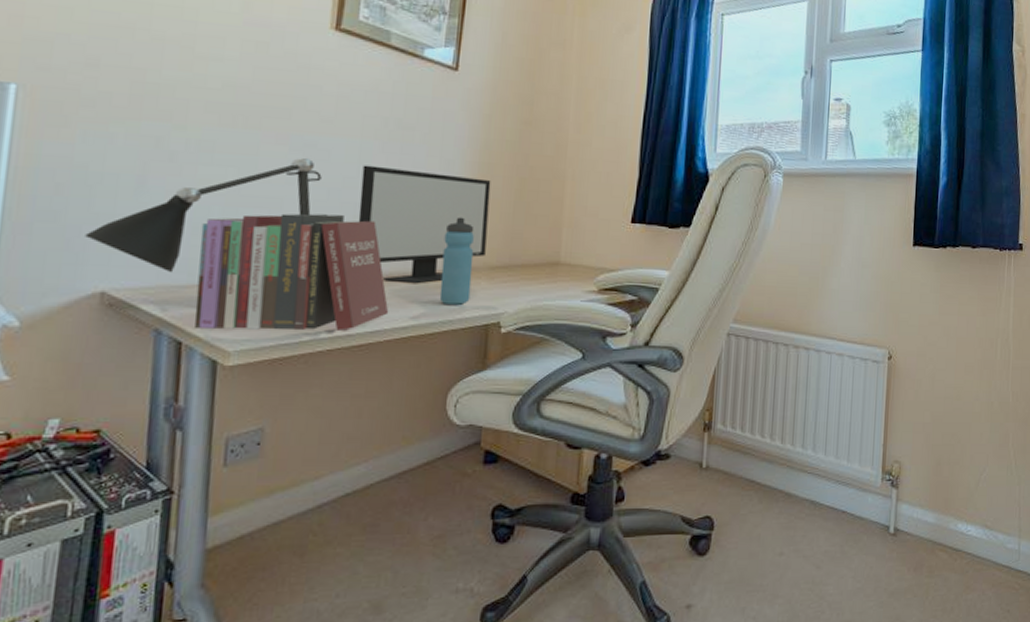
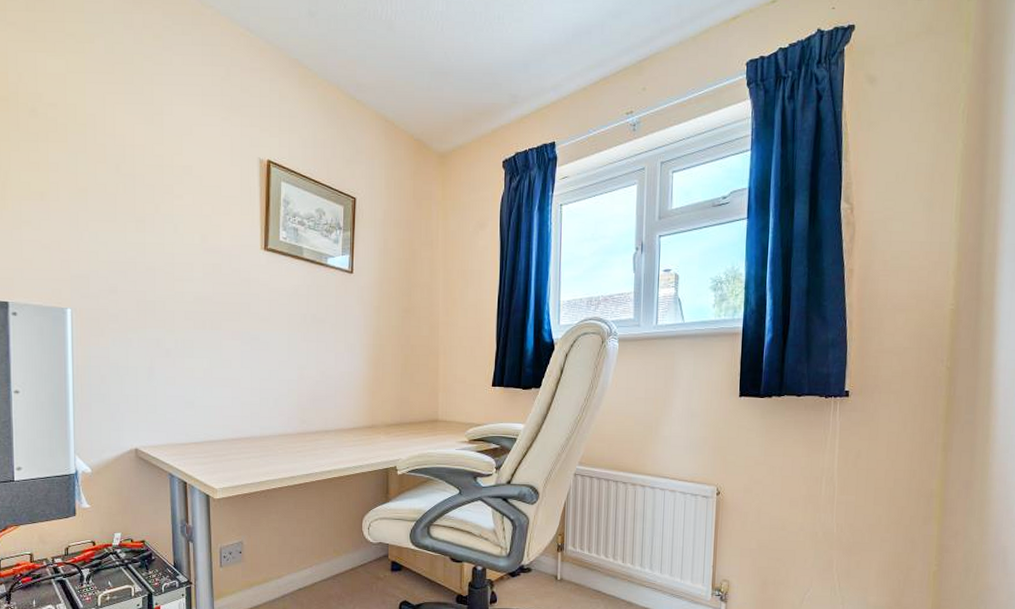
desk lamp: present [85,158,322,273] -> none [122,349,264,435]
books: present [194,213,389,331] -> none [191,389,318,474]
computer monitor: present [358,165,491,284] -> none [291,351,383,439]
water bottle: present [439,217,474,305] -> none [352,387,374,454]

